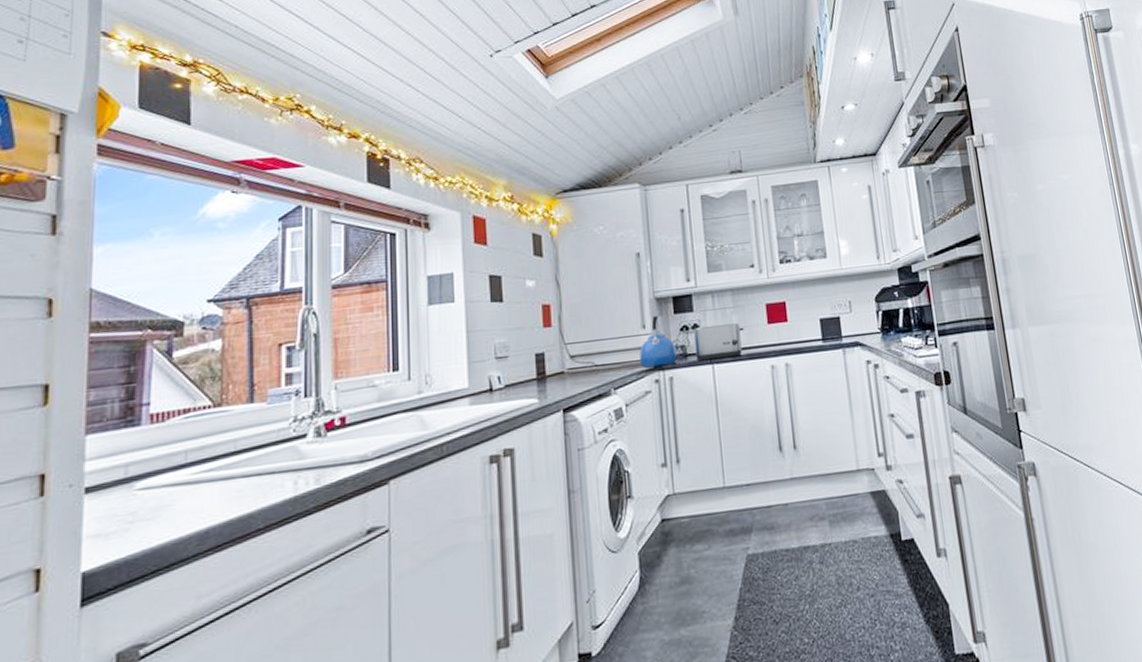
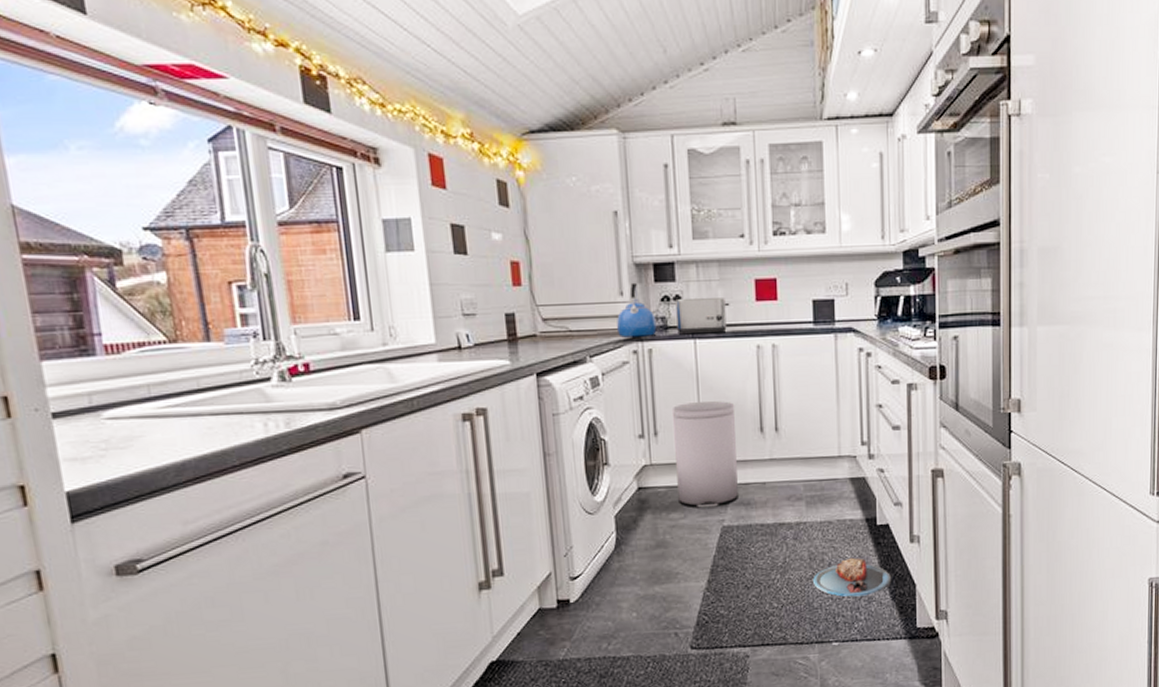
pedal bin: none [693,422,763,538] -> present [671,401,740,508]
pet bowl: none [843,578,924,625] -> present [813,557,892,597]

